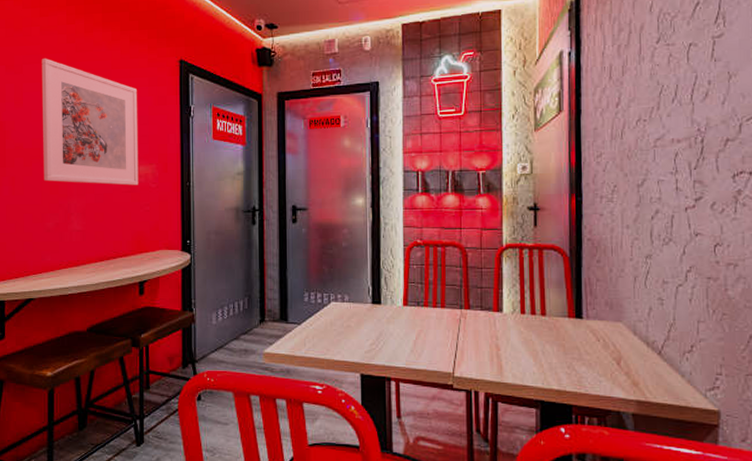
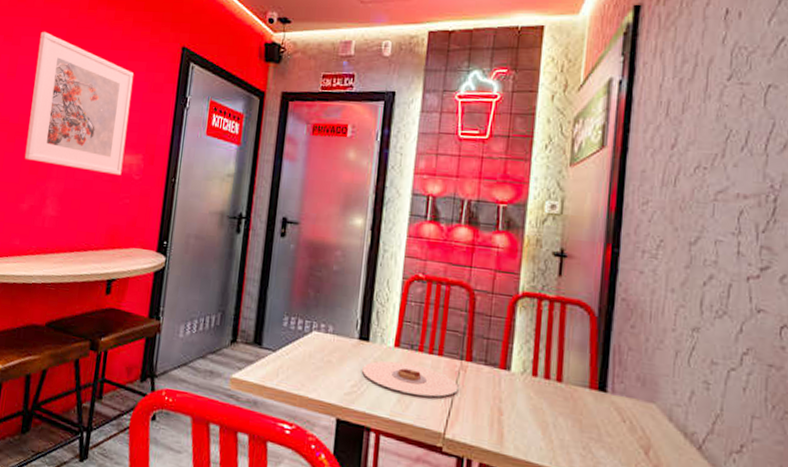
plate: none [378,318,461,344] -> present [362,360,459,397]

